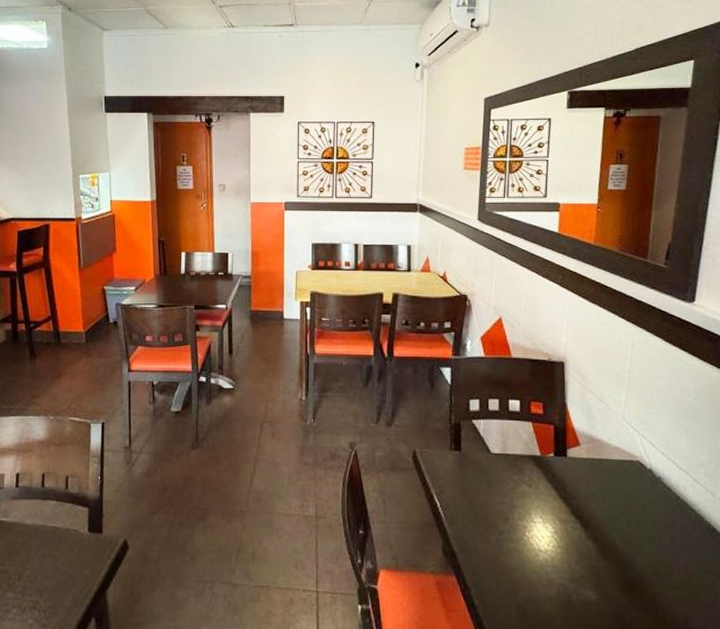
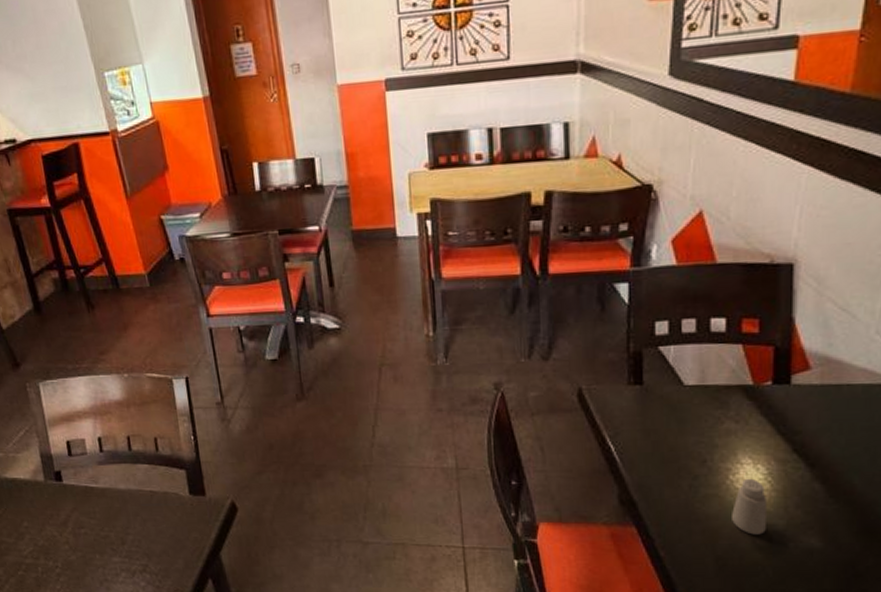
saltshaker: none [529,535,555,587] -> present [732,478,766,535]

